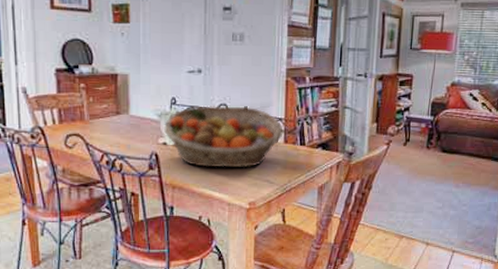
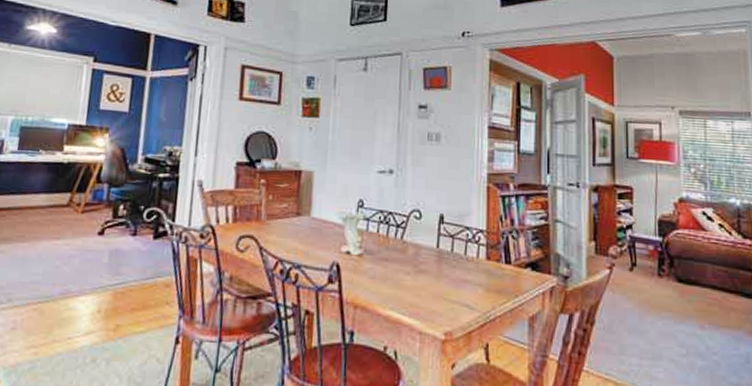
fruit basket: present [164,106,283,168] -> none [348,211,485,288]

